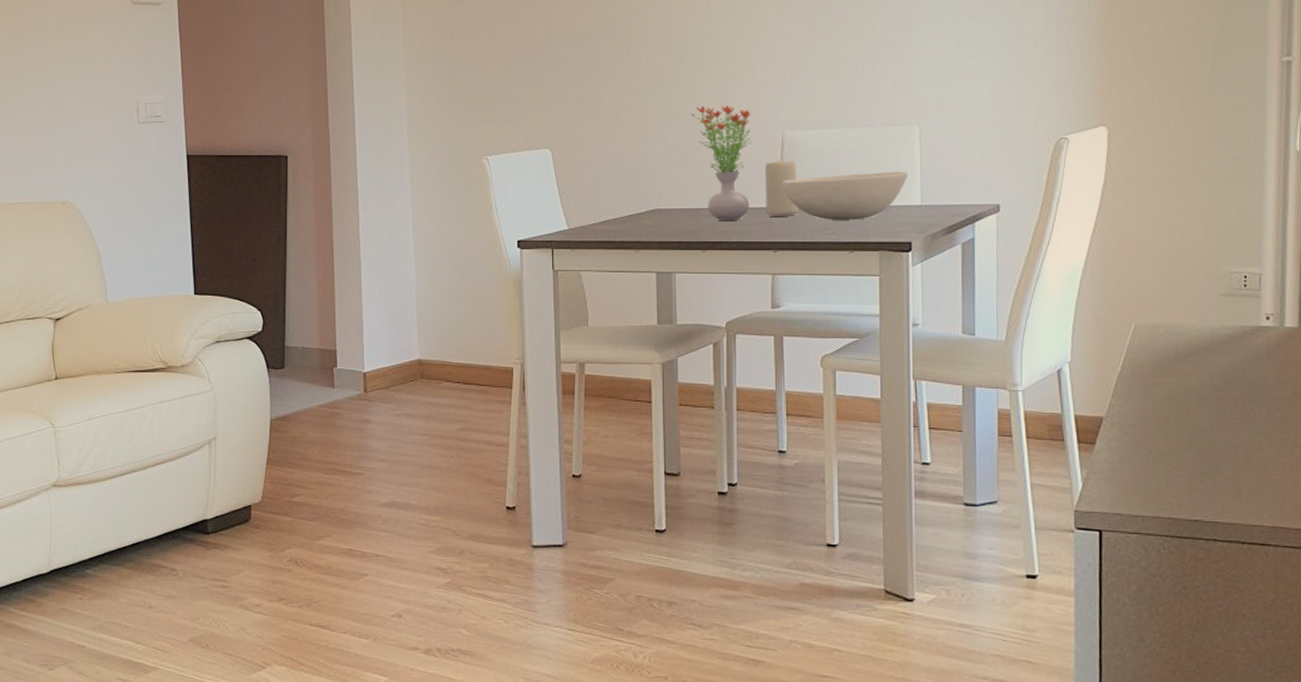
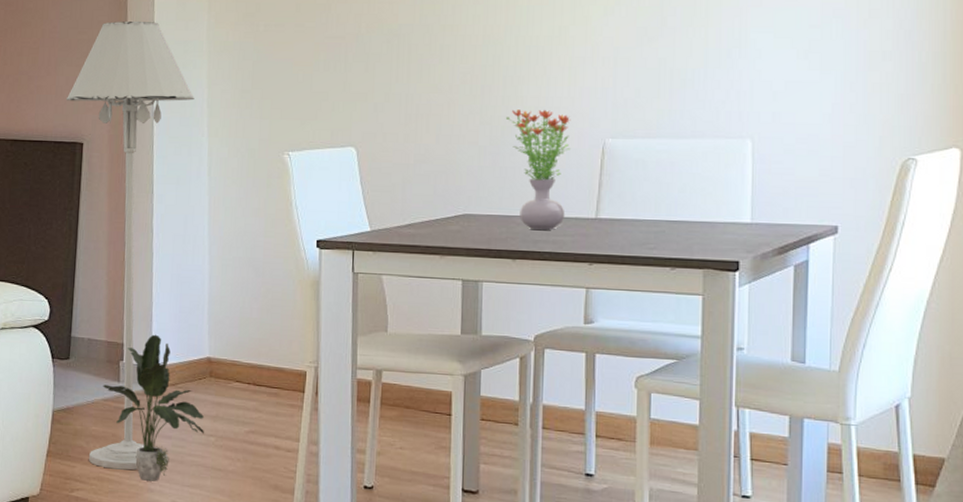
floor lamp: none [268,34,394,473] -> present [65,21,195,471]
potted plant: none [318,340,418,482] -> present [102,334,205,481]
candle: present [765,159,800,216] -> none [582,169,619,228]
bowl: present [781,172,909,220] -> none [600,186,739,235]

